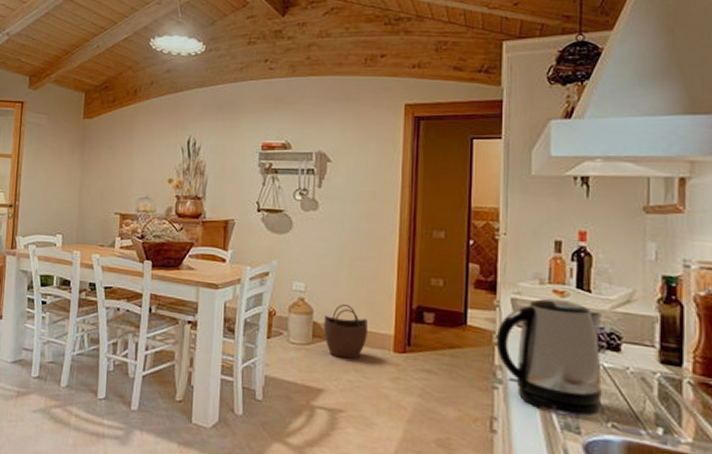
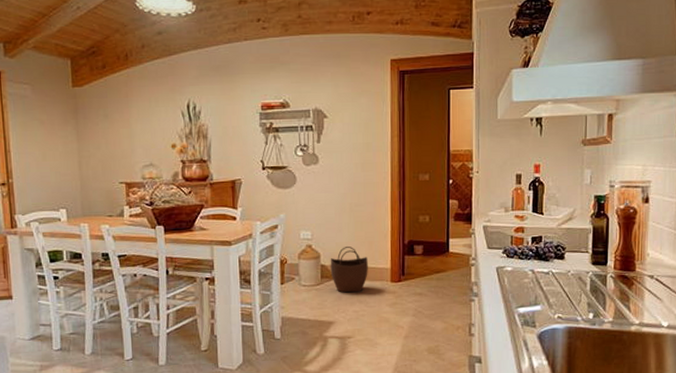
kettle: present [496,298,602,417] -> none [472,222,551,313]

